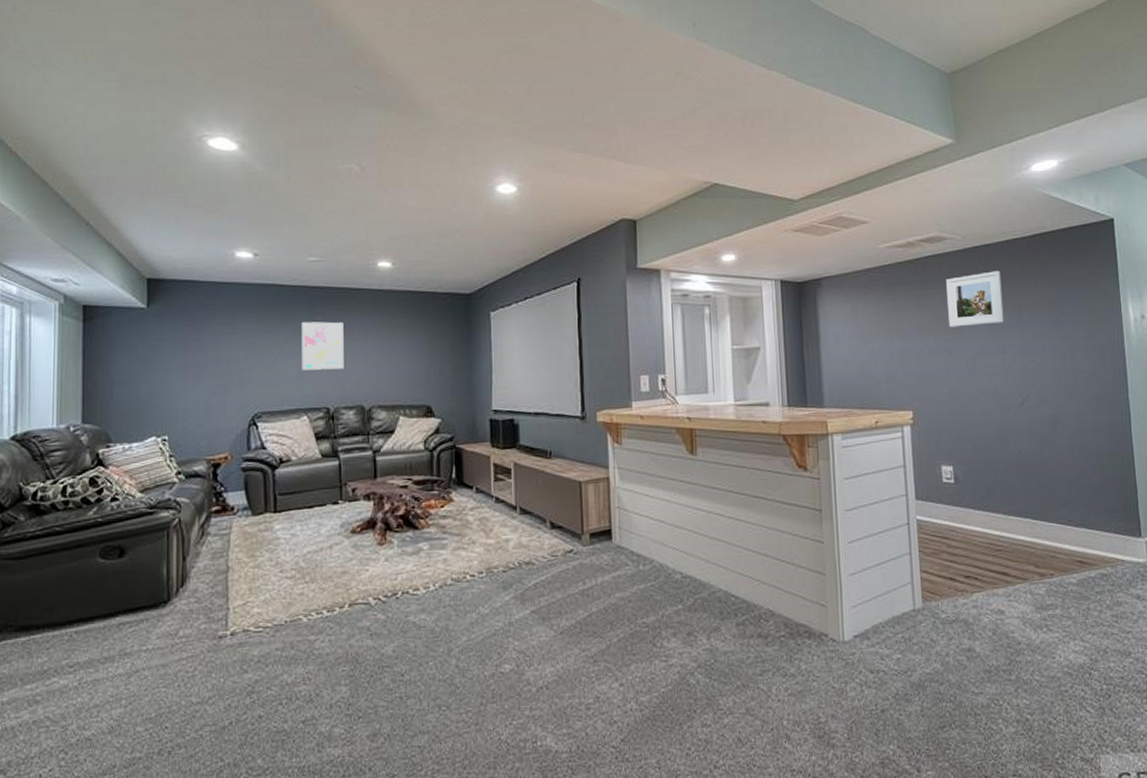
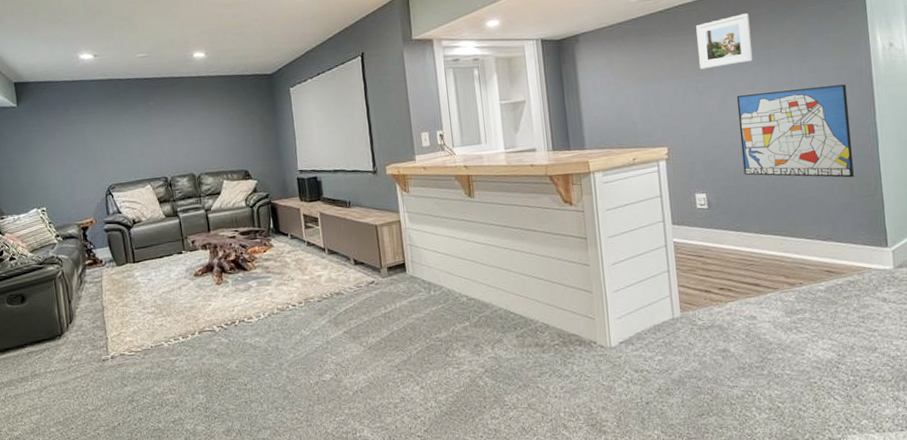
wall art: present [301,321,344,370] -> none [138,106,175,148]
wall art: none [986,355,1107,458] -> present [736,84,854,178]

